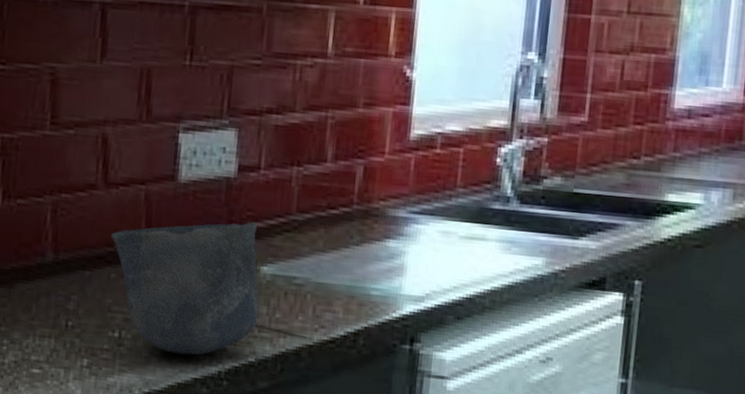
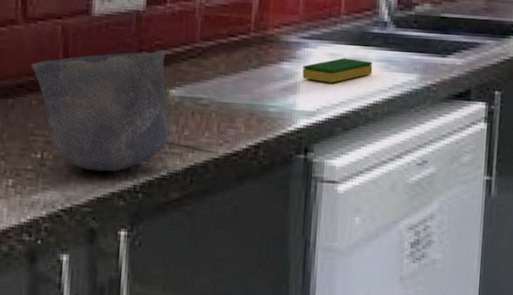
dish sponge: none [410,236,492,265] -> present [302,58,373,83]

